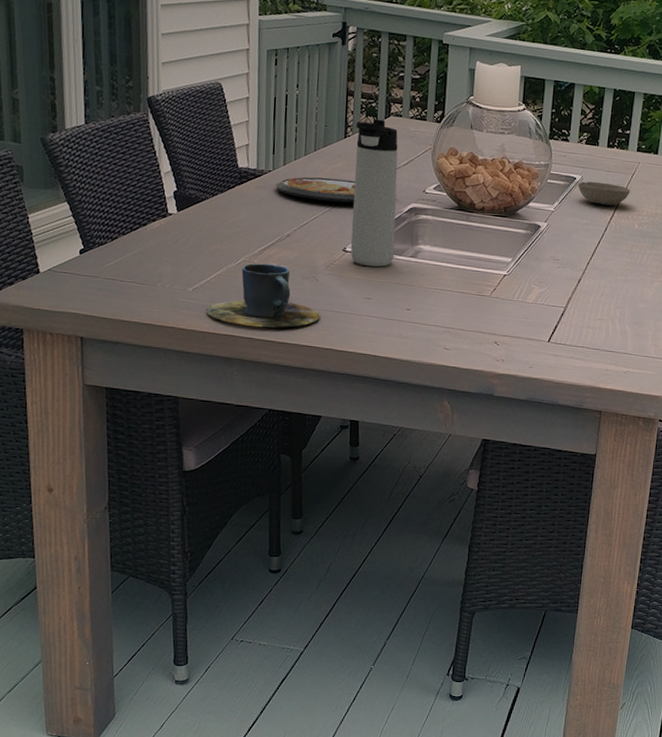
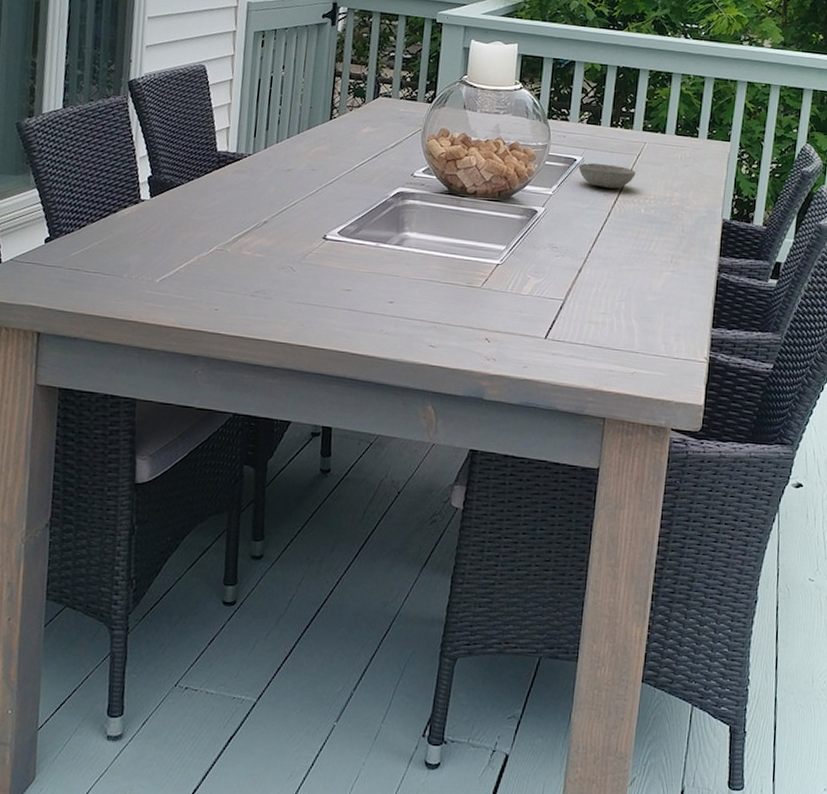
cup: present [205,263,320,328] -> none [172,252,295,323]
dish: present [275,177,355,203] -> none [254,160,339,188]
thermos bottle: present [351,119,398,267] -> none [331,100,386,256]

